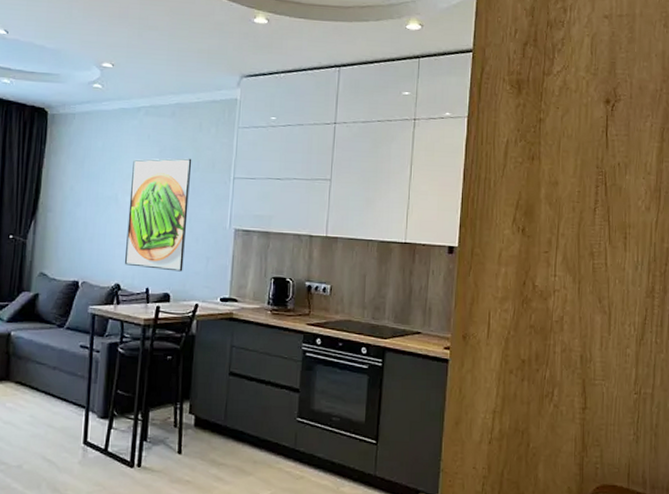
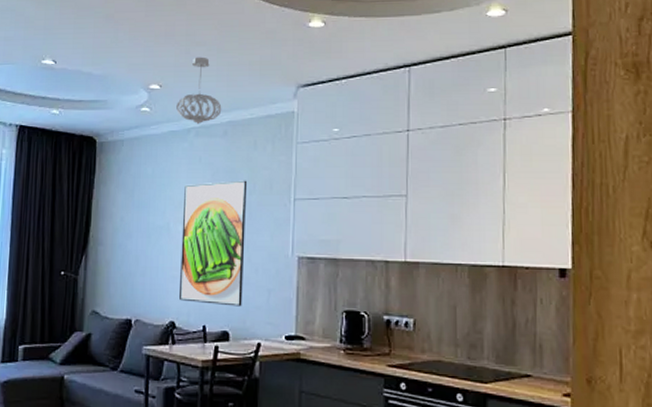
pendant light: none [127,40,171,105] -> present [176,56,222,125]

